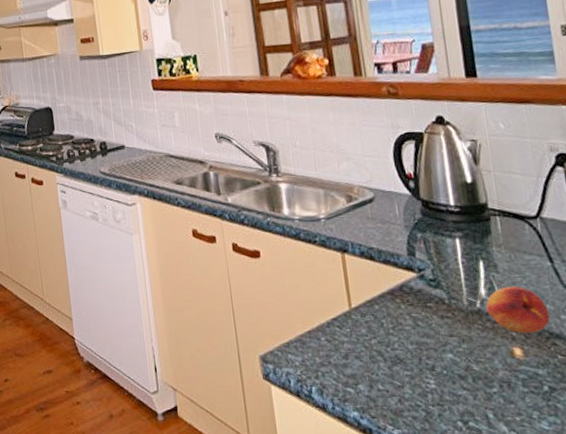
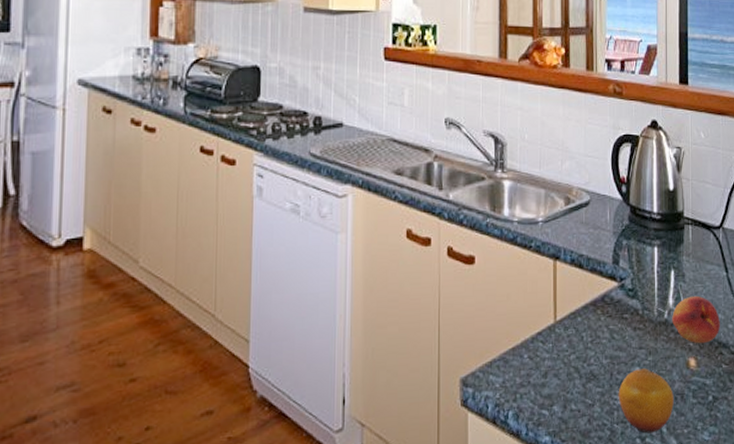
fruit: none [430,355,500,418] -> present [618,368,674,434]

